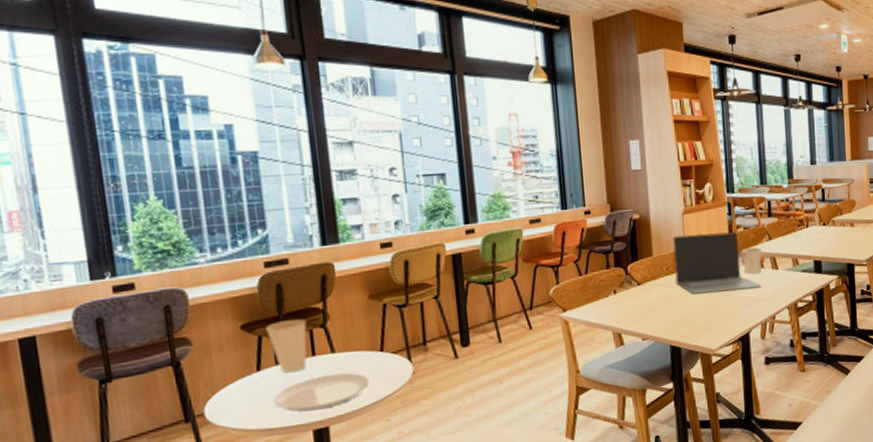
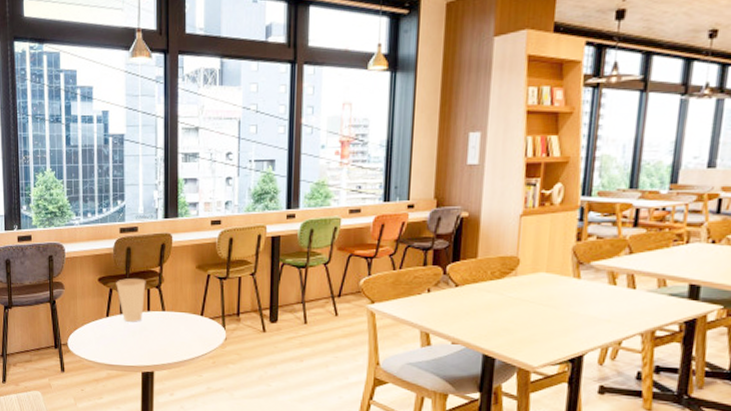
plate: present [274,373,369,412] -> none [116,328,188,357]
laptop: present [673,231,760,295] -> none [500,239,607,308]
cup: present [740,247,762,275] -> none [586,260,617,292]

